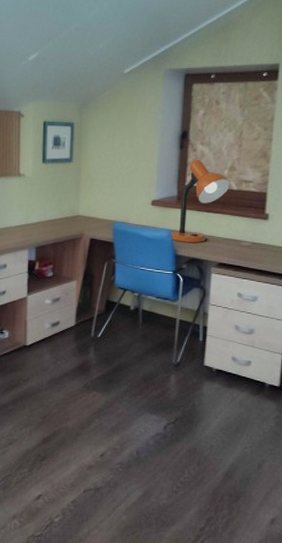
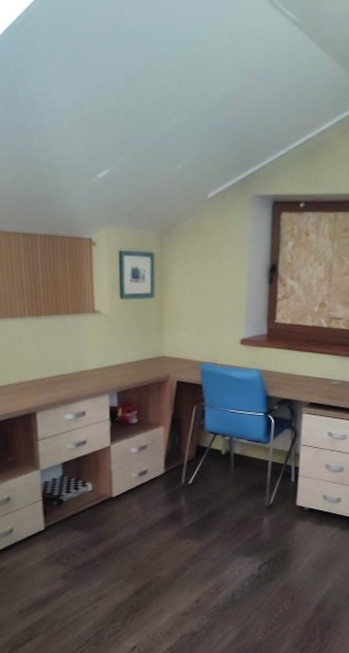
desk lamp: present [170,159,231,242] -> none [261,295,321,382]

